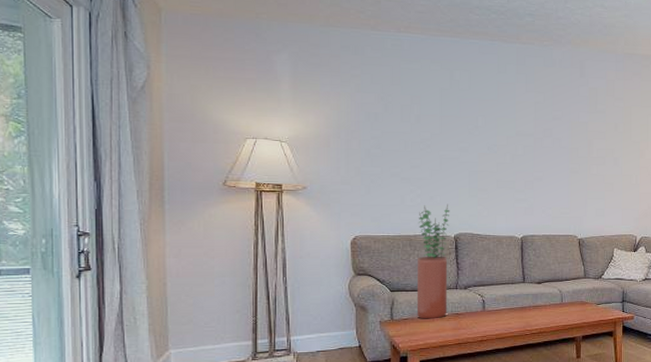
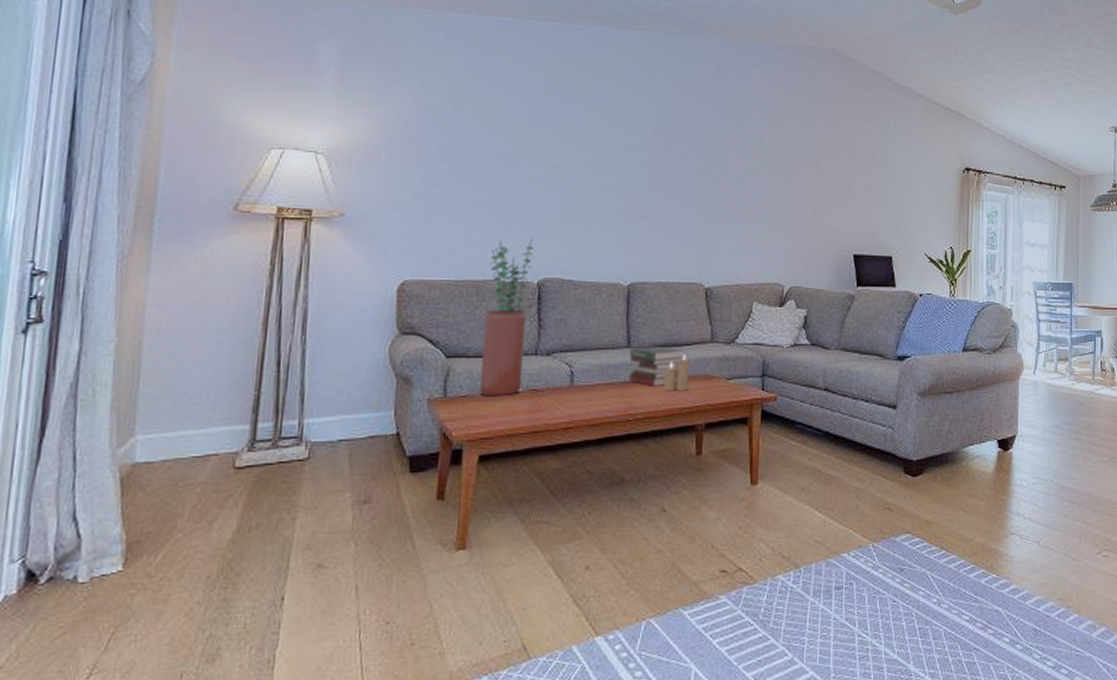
books: none [525,281,564,311] -> present [629,346,683,388]
candle: none [550,287,569,313] -> present [663,355,690,391]

